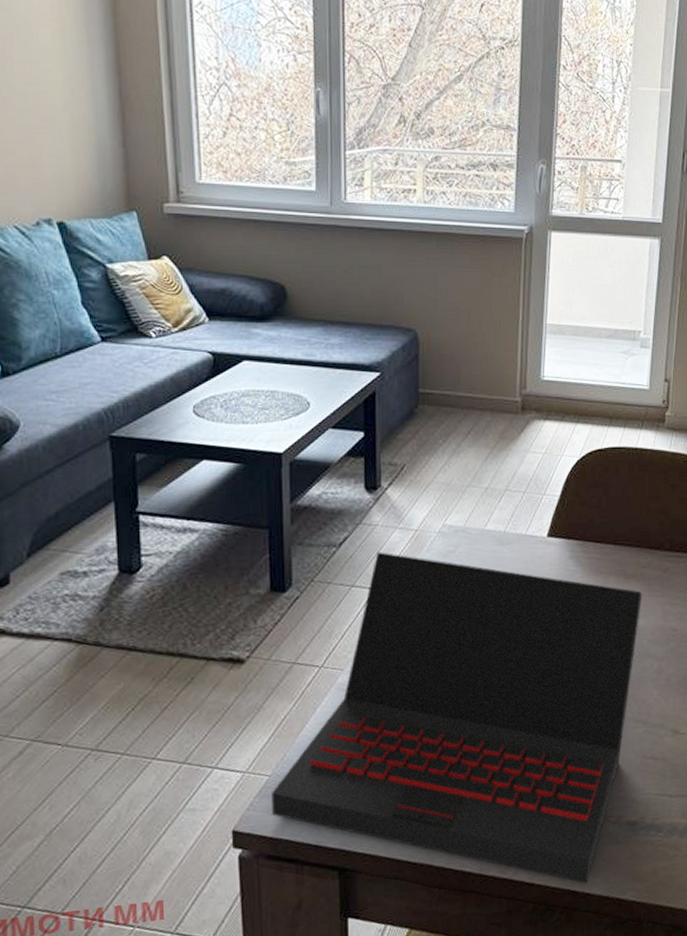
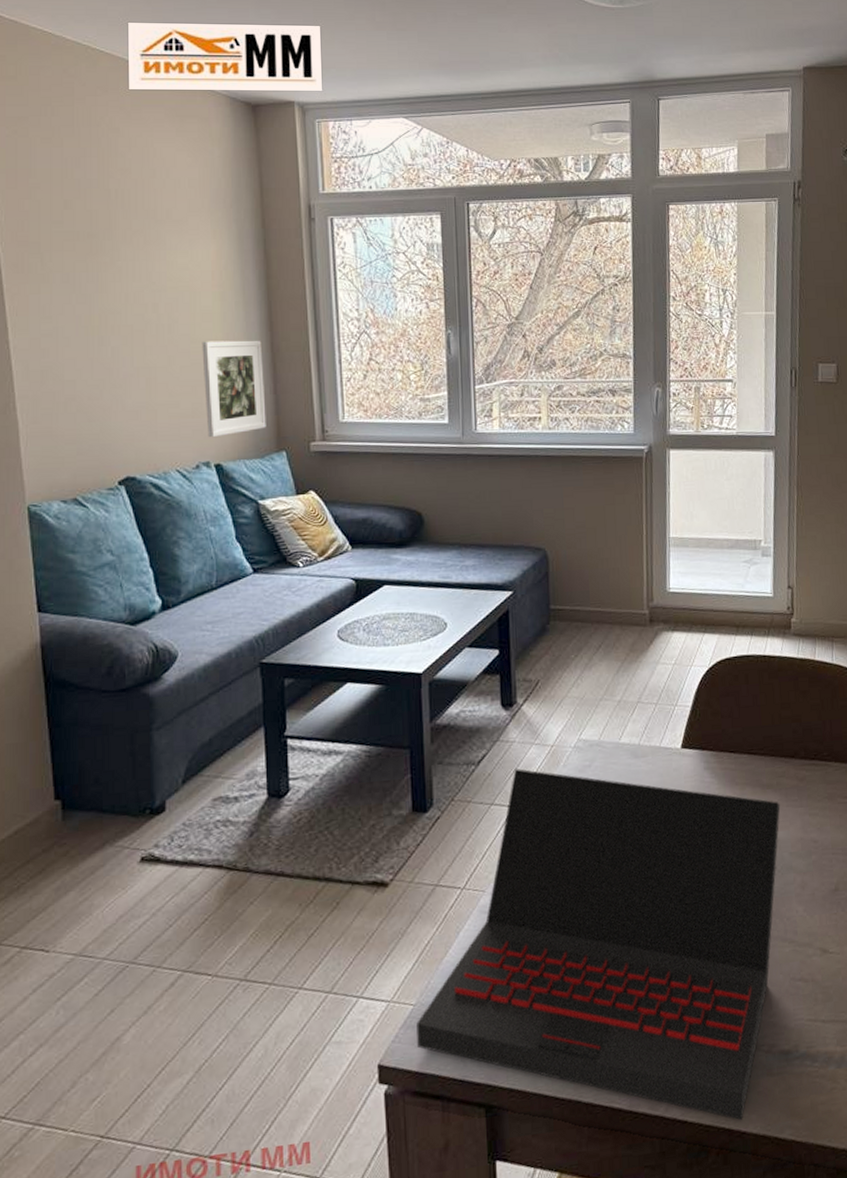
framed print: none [40,83,115,193] -> present [202,340,266,438]

